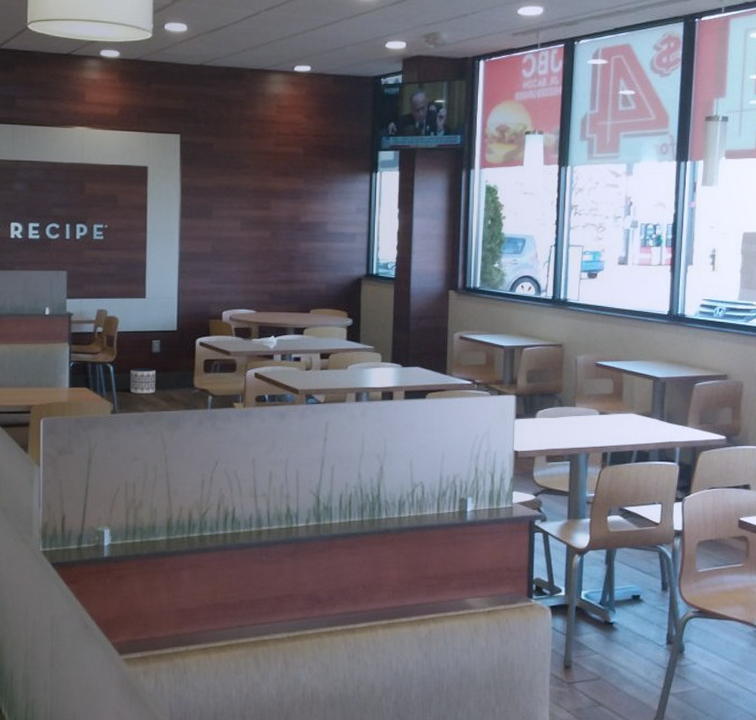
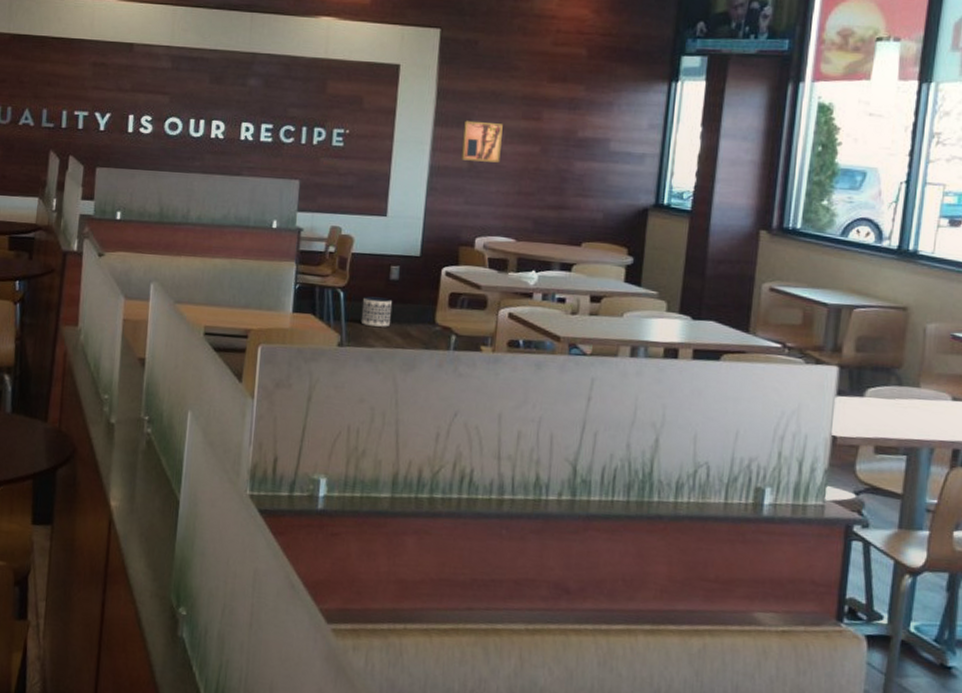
wall art: none [205,212,238,247] -> present [460,120,503,163]

